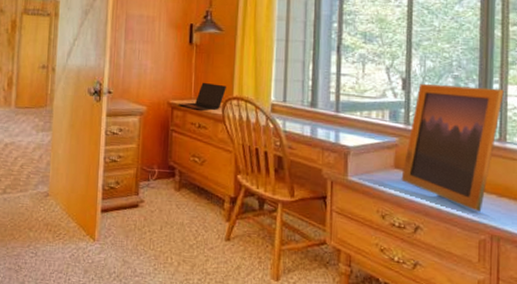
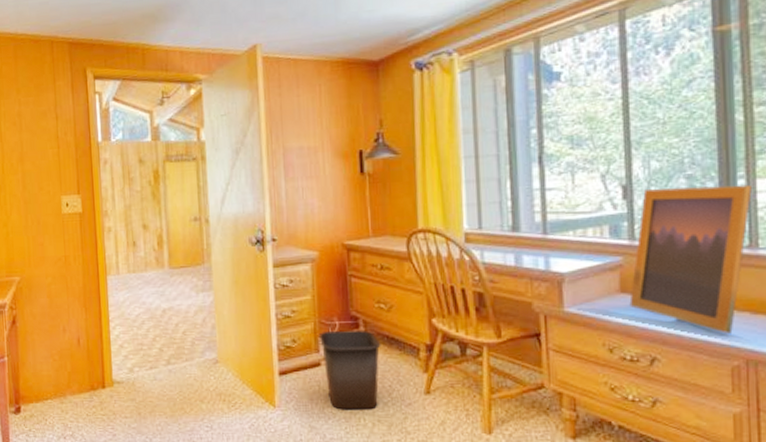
waste bin: none [139,177,192,251] -> present [318,329,381,410]
laptop: present [178,82,226,111] -> none [354,216,409,249]

